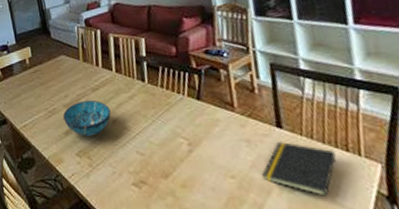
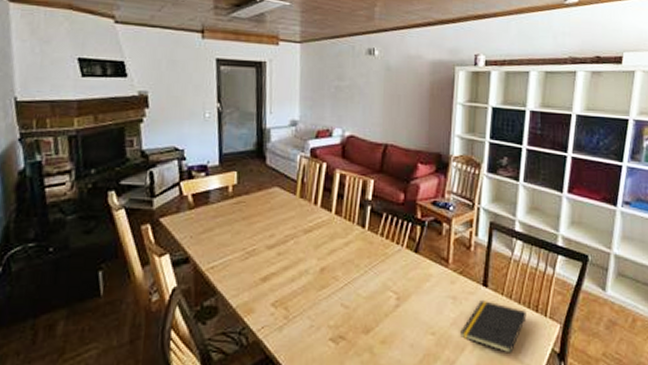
decorative bowl: present [62,100,111,136] -> none [262,242,321,284]

